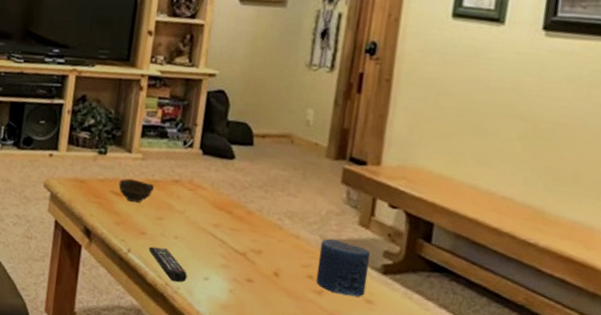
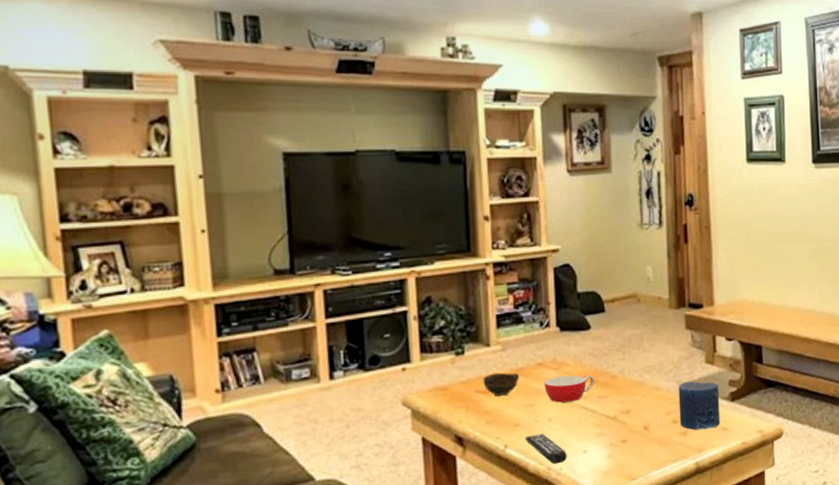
bowl: none [176,197,230,227] -> present [544,374,595,403]

